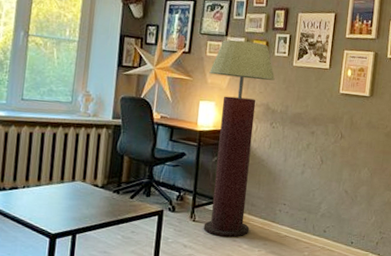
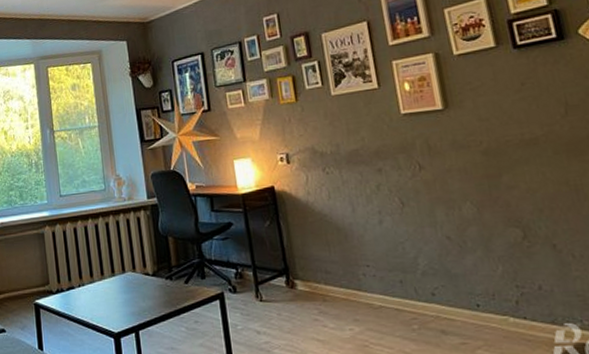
floor lamp: present [203,39,275,238] -> none [235,79,332,317]

